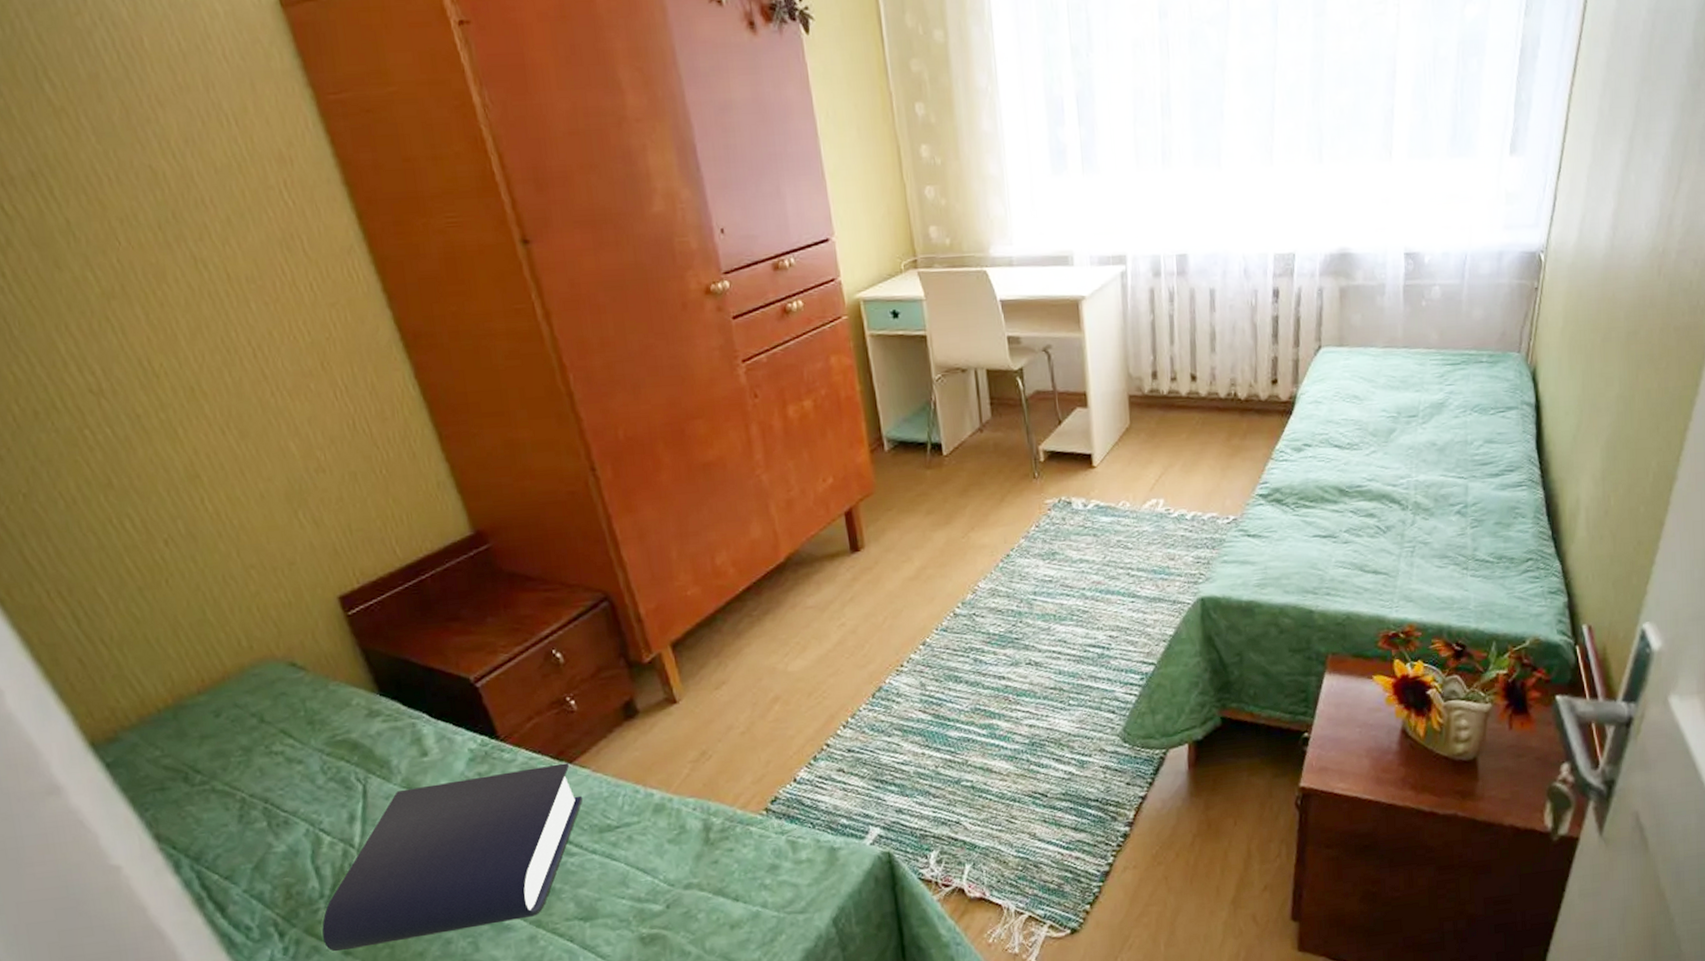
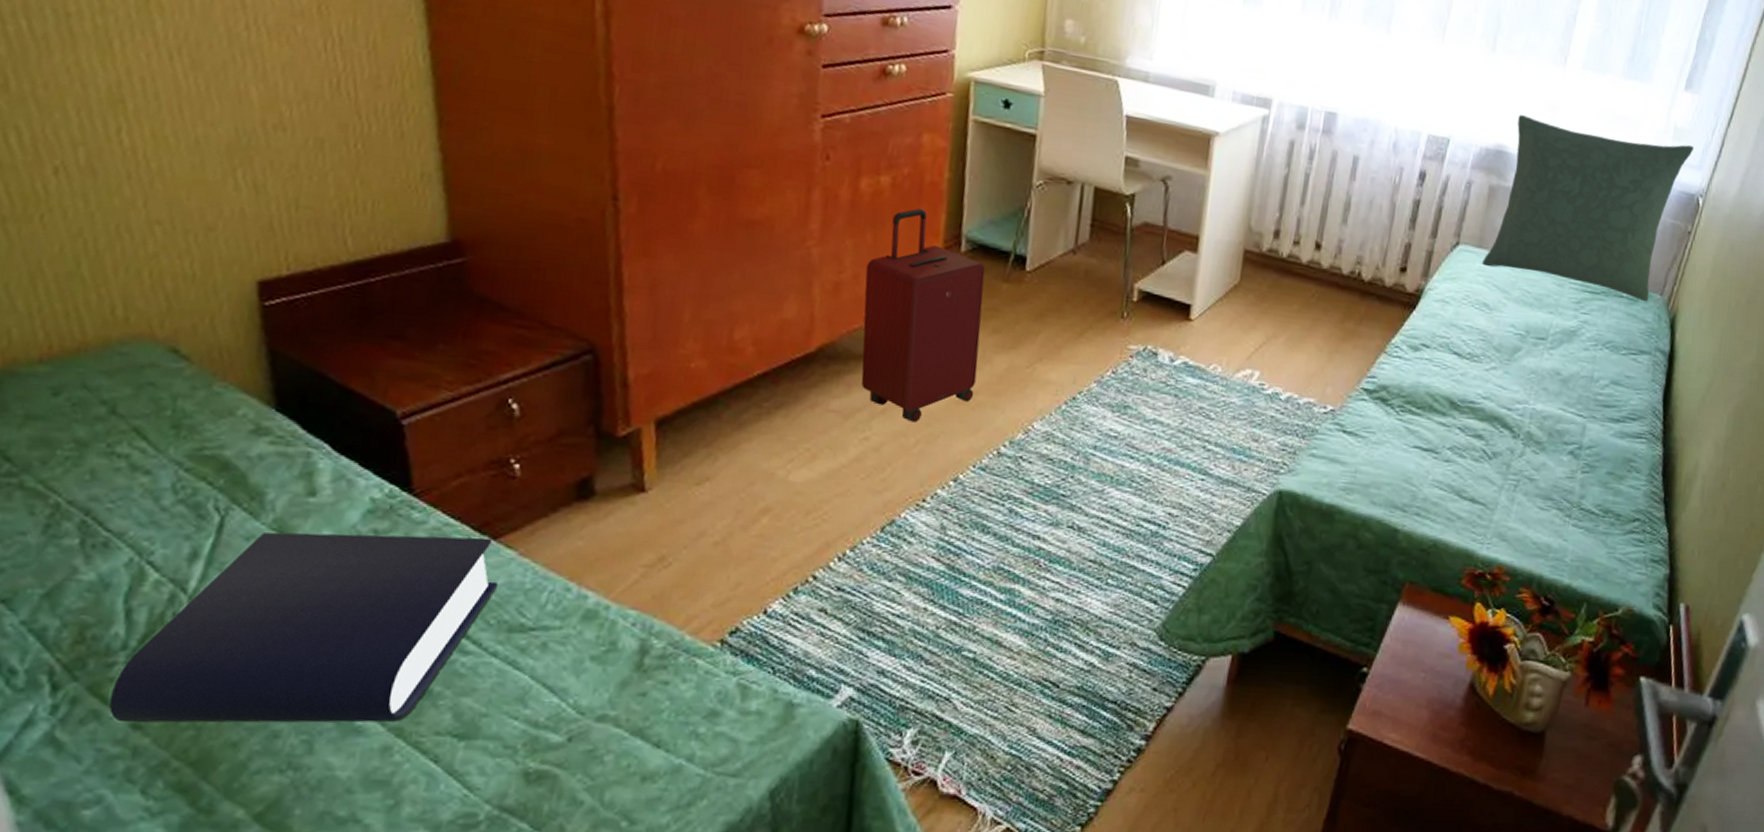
suitcase: none [809,421,923,603] -> present [861,208,985,423]
pillow: none [1346,207,1528,362] -> present [1482,115,1695,302]

